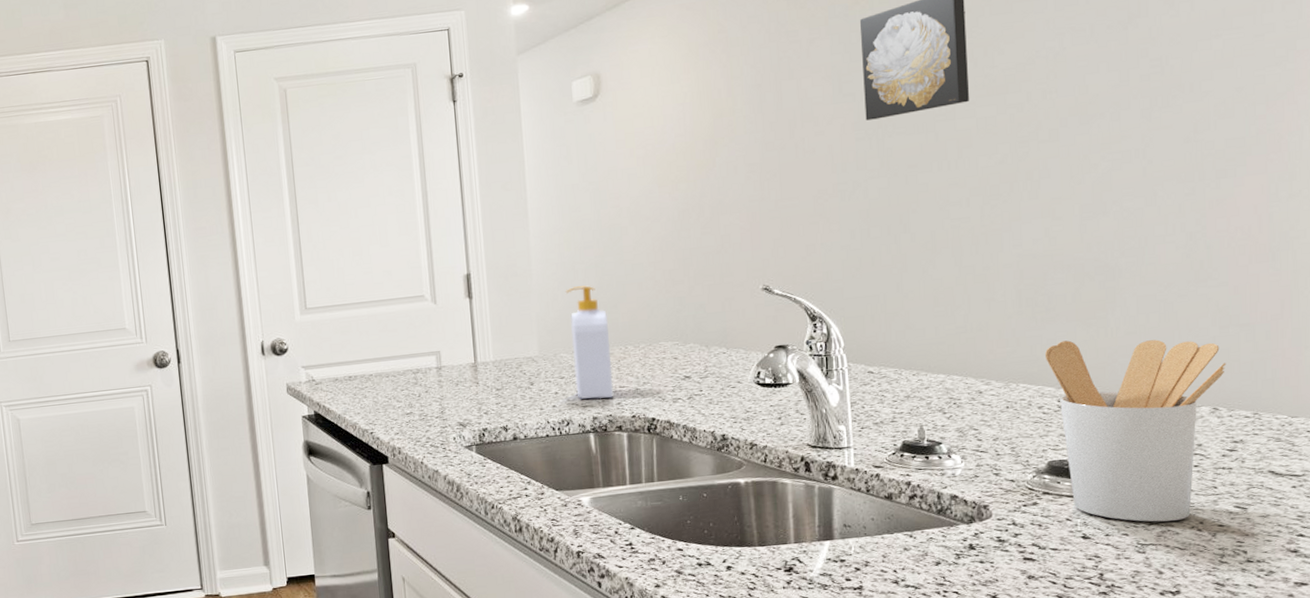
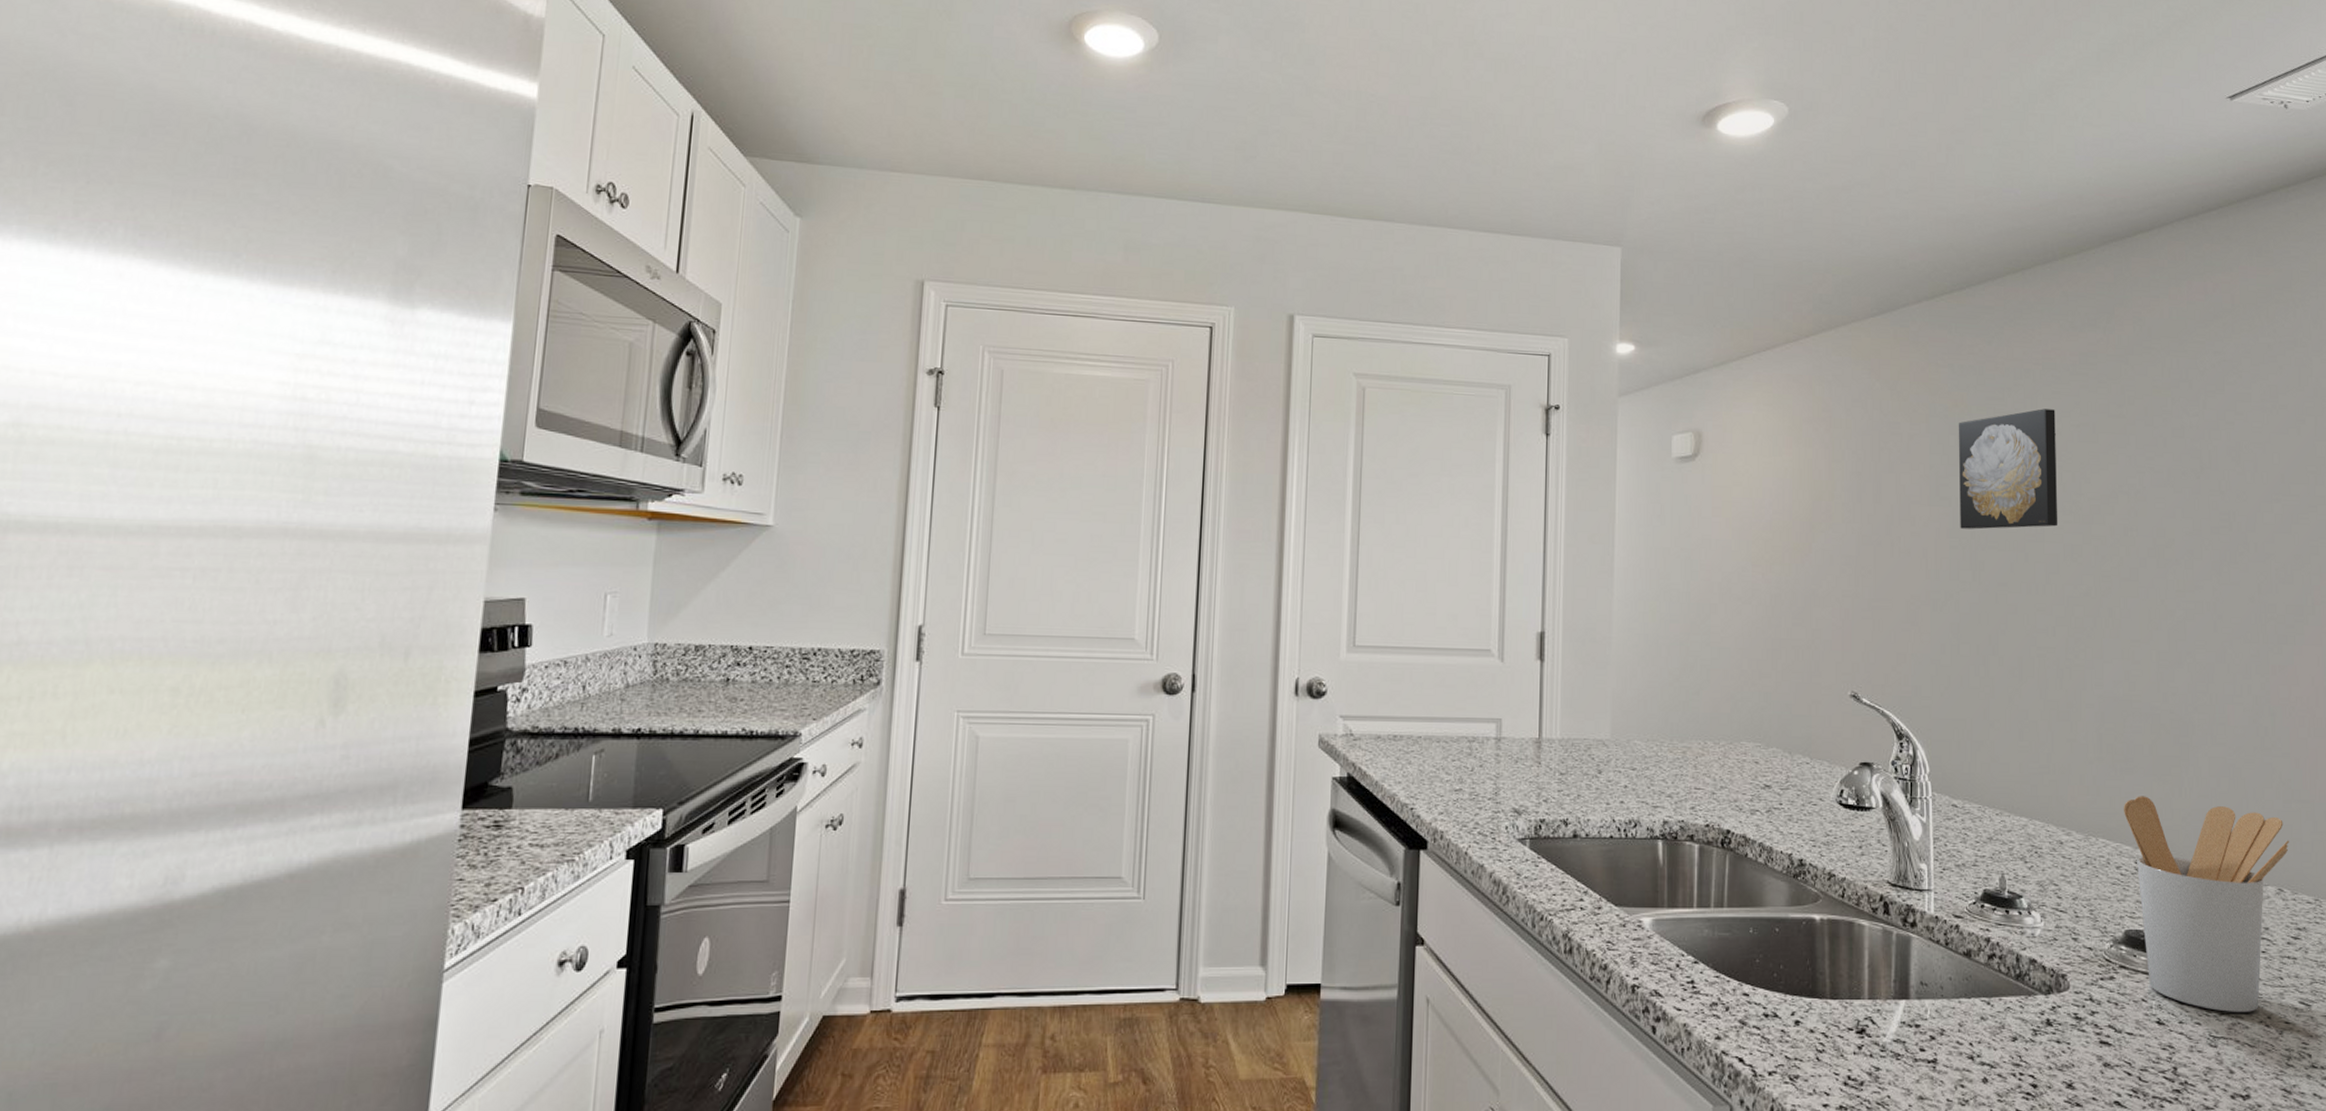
soap bottle: present [565,285,614,399] -> none [1645,664,1689,801]

